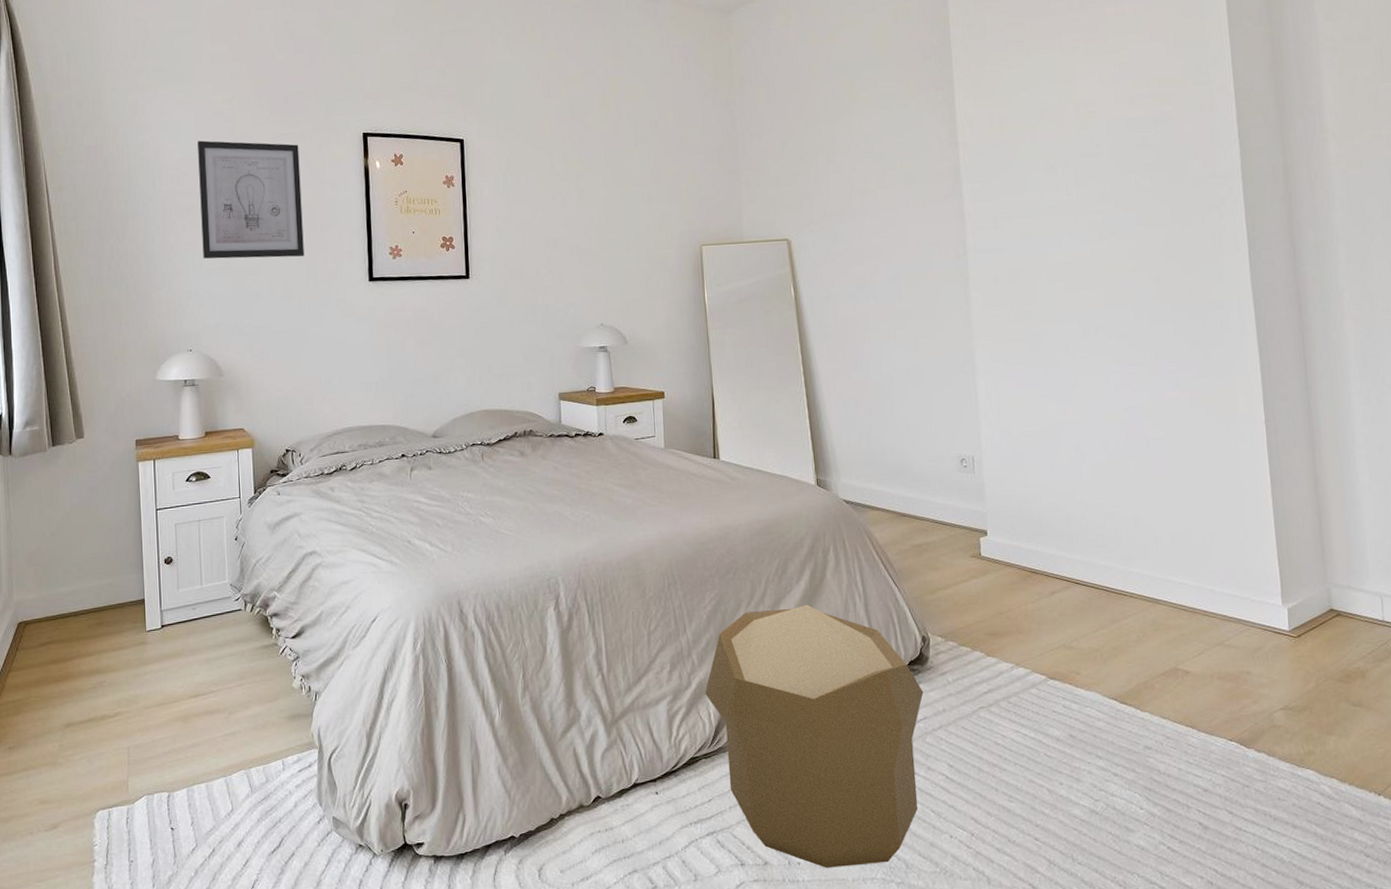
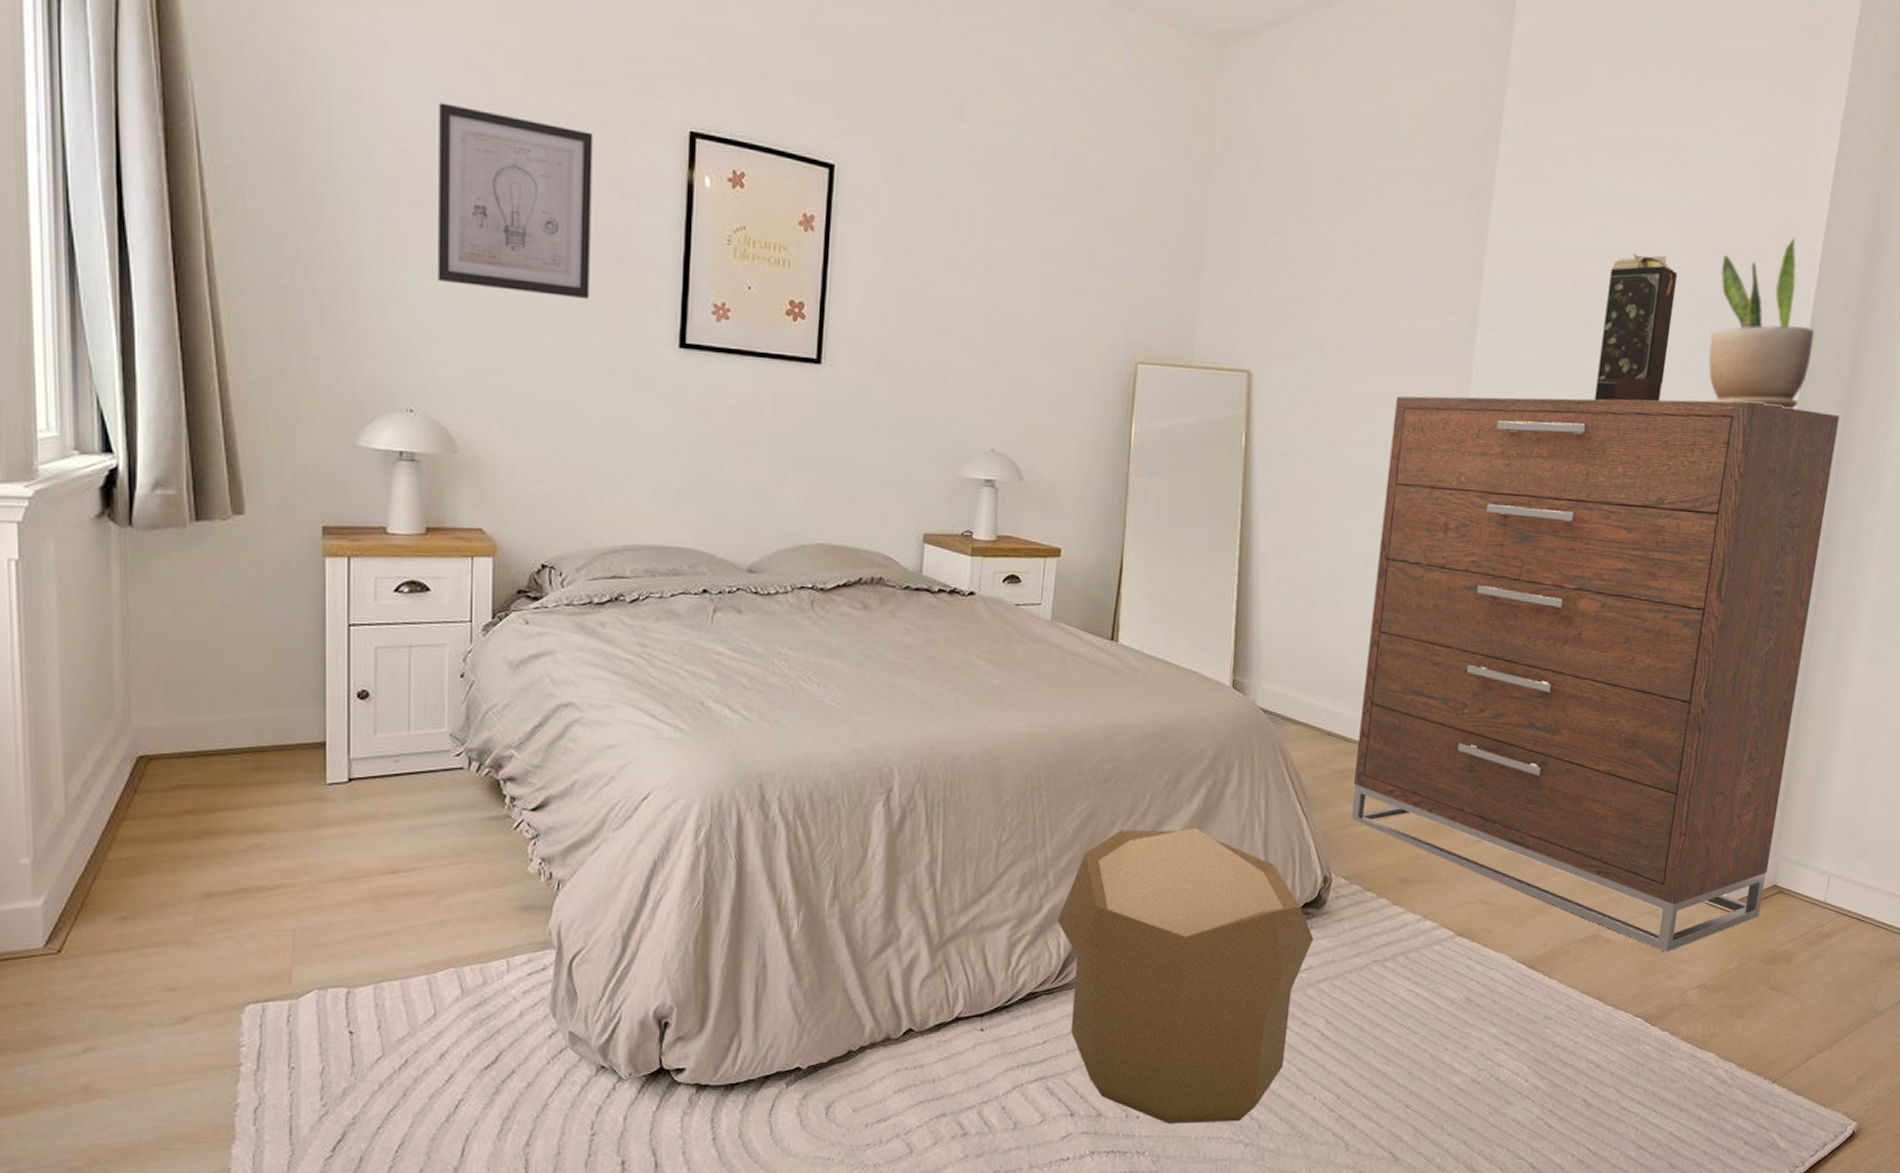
dresser: none [907,205,1324,679] -> present [1350,396,1840,952]
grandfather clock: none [1061,106,1125,223] -> present [1594,254,1678,402]
potted plant: none [1151,76,1247,211] -> present [1708,237,1814,409]

